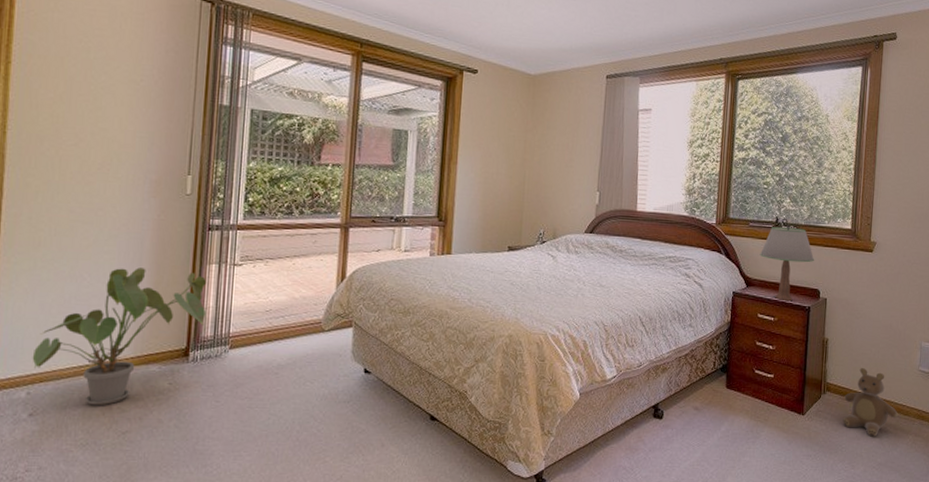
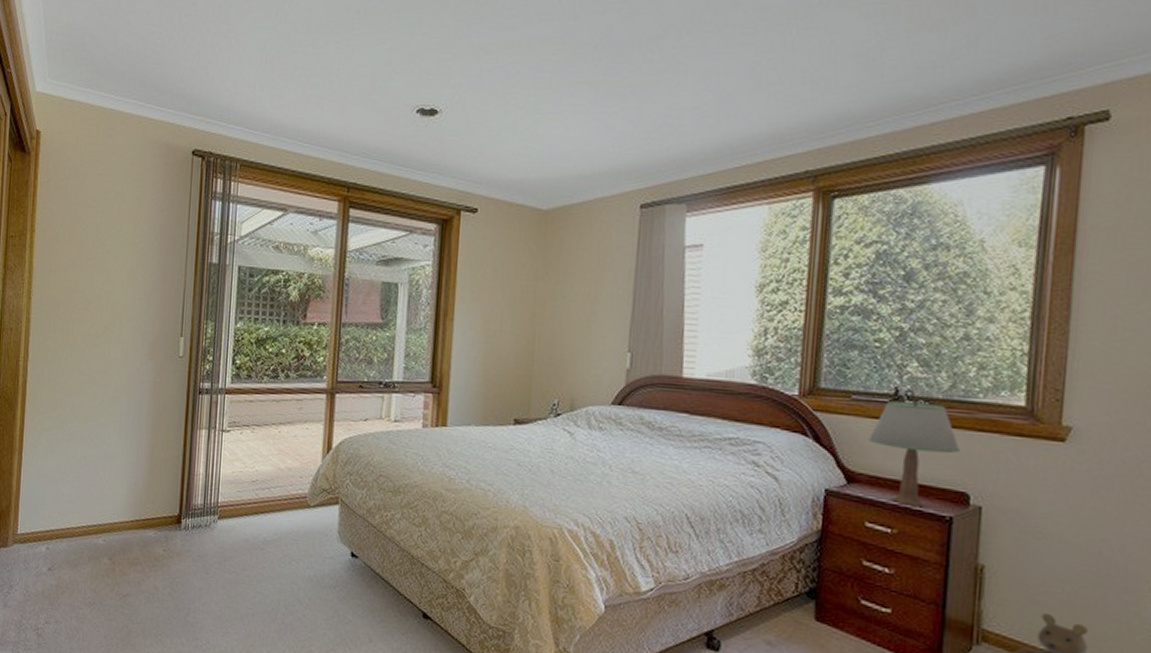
house plant: present [32,268,206,406] -> none [50,430,197,567]

